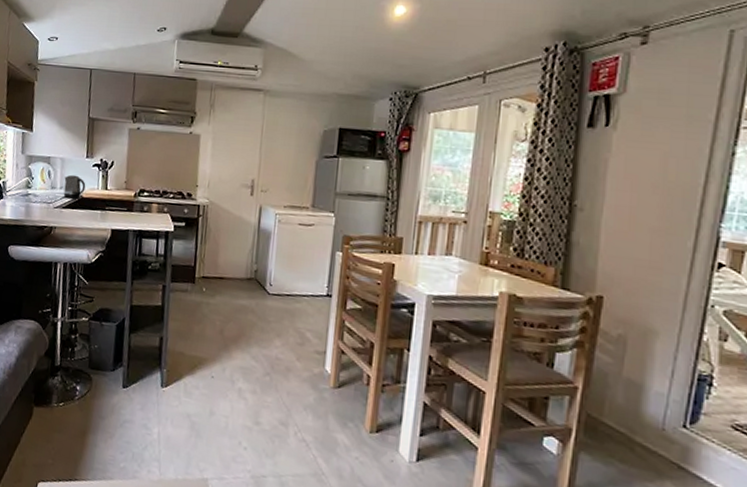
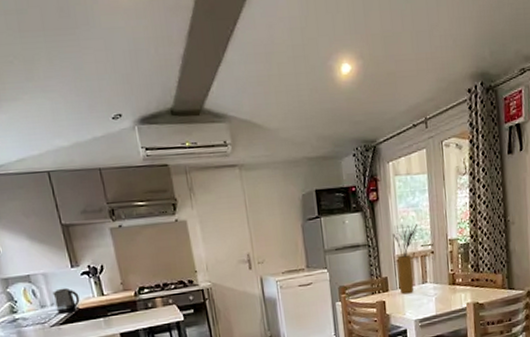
vase: none [416,182,452,263] -> present [392,223,417,294]

